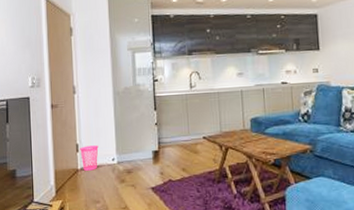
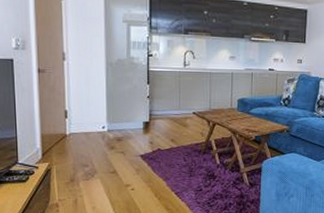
waste basket: present [80,145,99,171] -> none [69,113,89,137]

